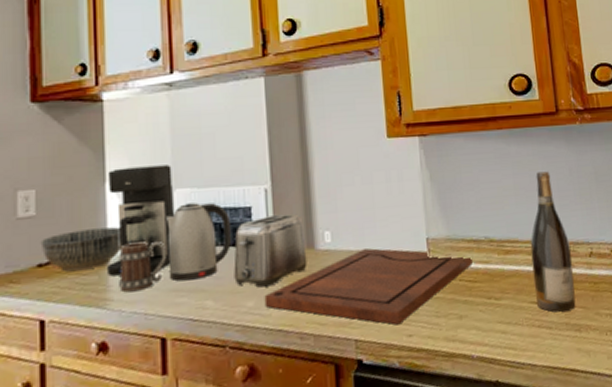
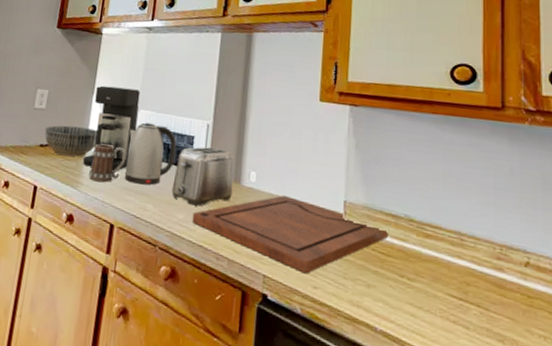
wine bottle: present [530,171,576,312] -> none [454,164,503,317]

